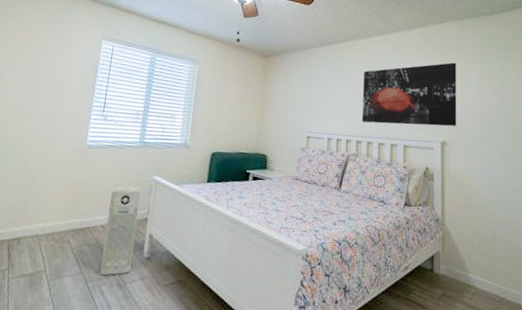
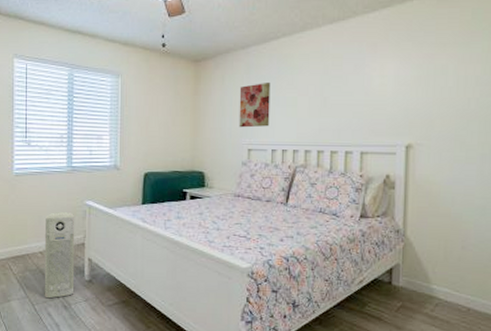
wall art: none [299,78,328,118] -> present [239,81,271,128]
wall art: present [361,62,457,126] -> none [310,49,429,129]

